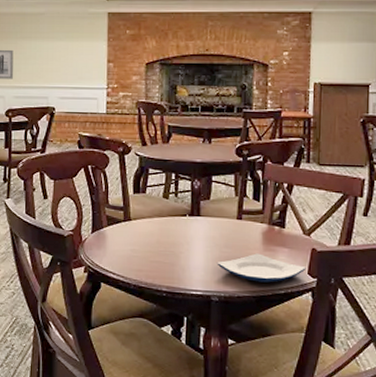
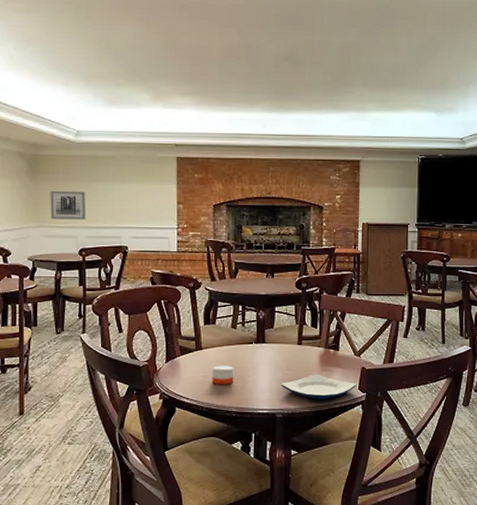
candle: none [141,238,165,261] -> present [212,365,234,385]

